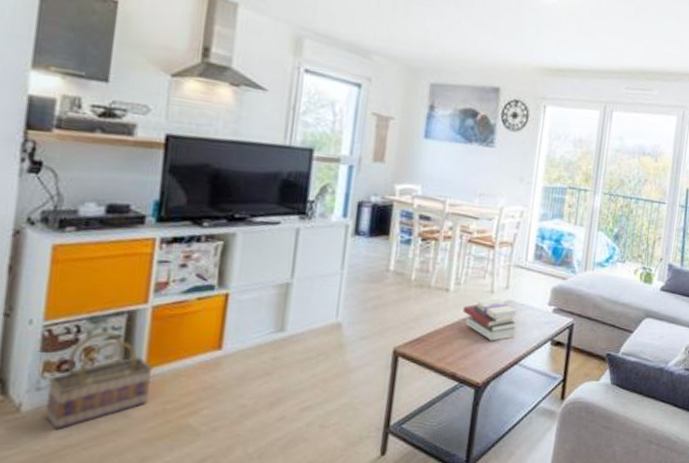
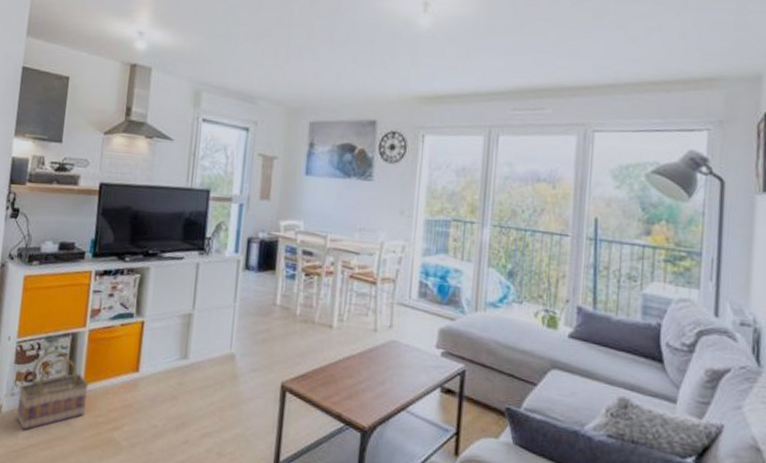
books: present [462,299,517,341] -> none [346,338,403,383]

